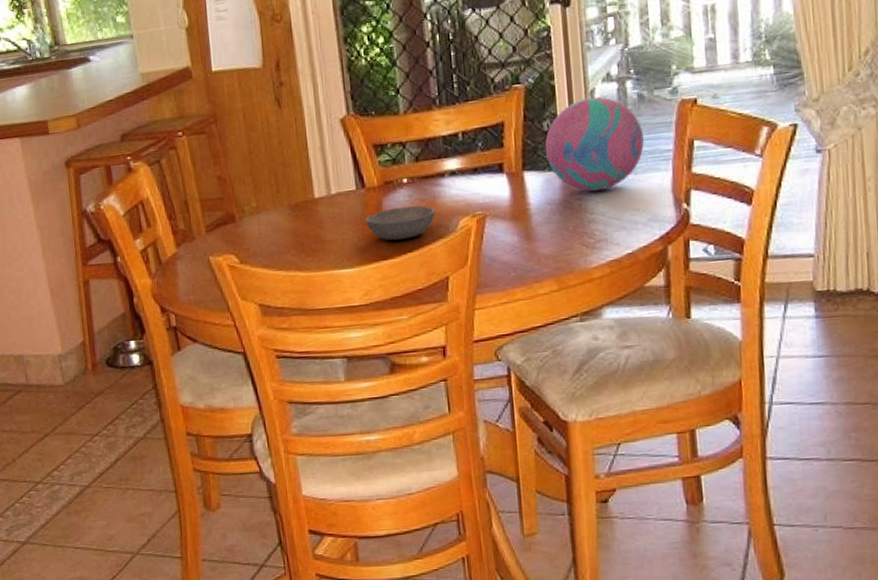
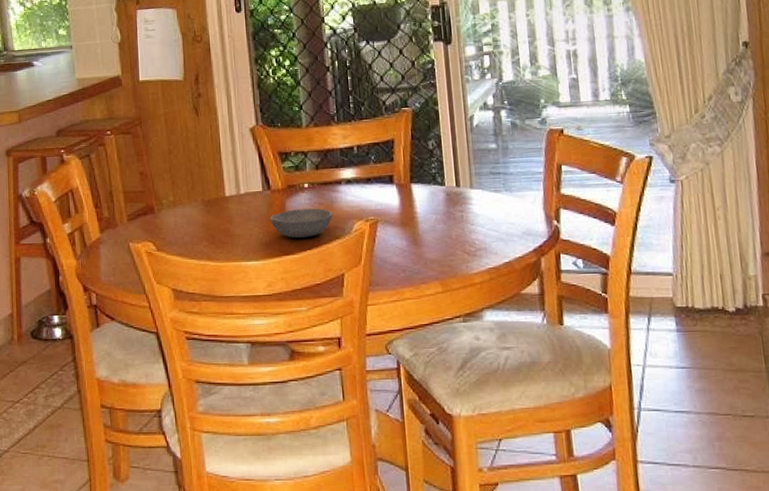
decorative ball: present [544,96,644,192] -> none [430,122,518,205]

